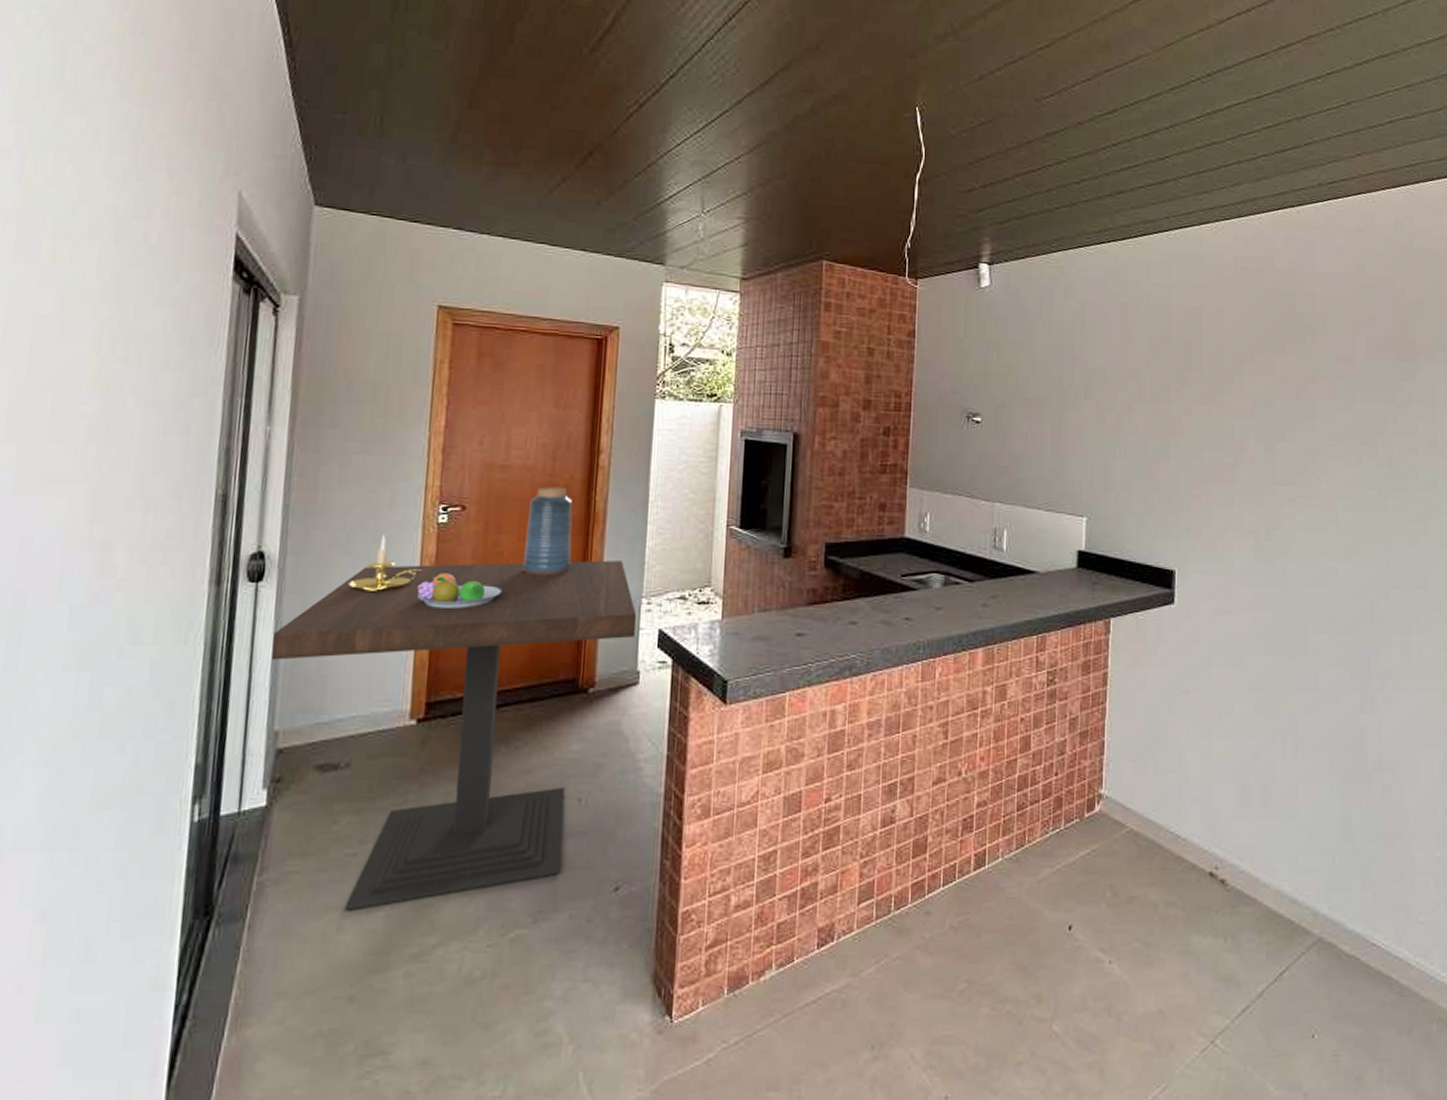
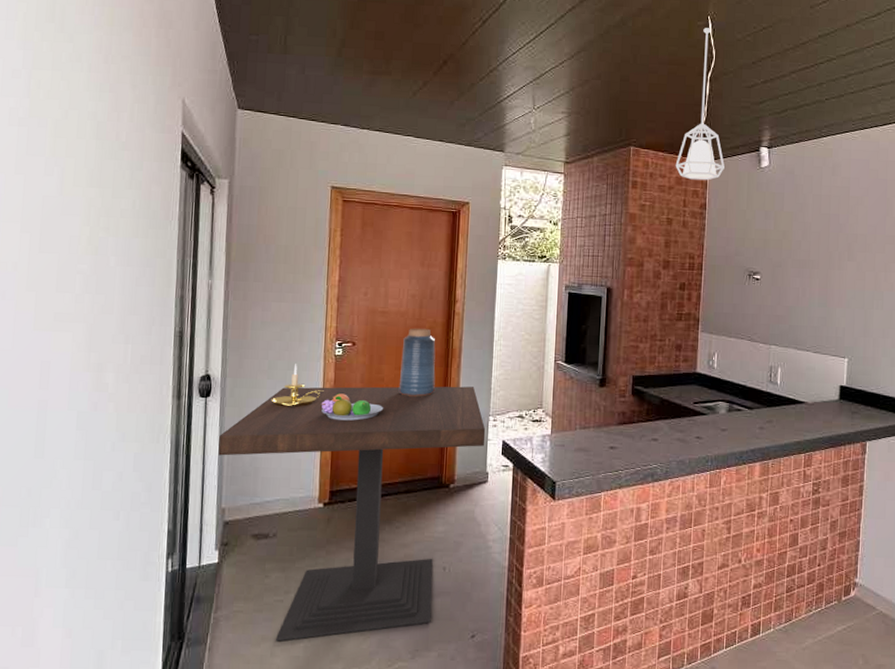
pendant lamp: none [877,121,937,303] -> present [675,28,725,181]

